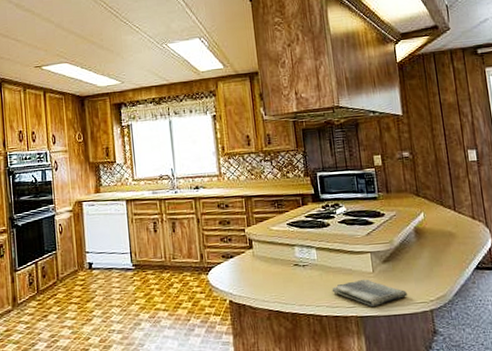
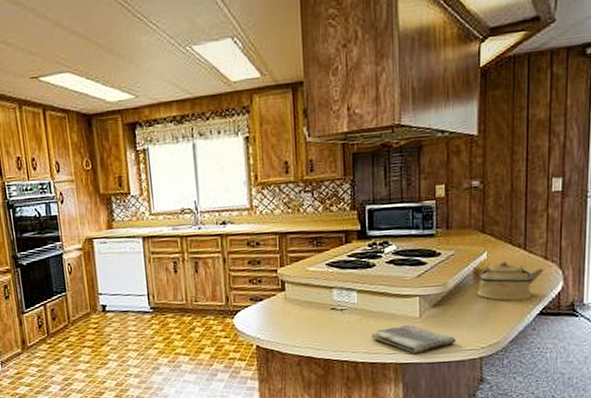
kettle: none [419,220,474,257] -> present [478,260,544,301]

